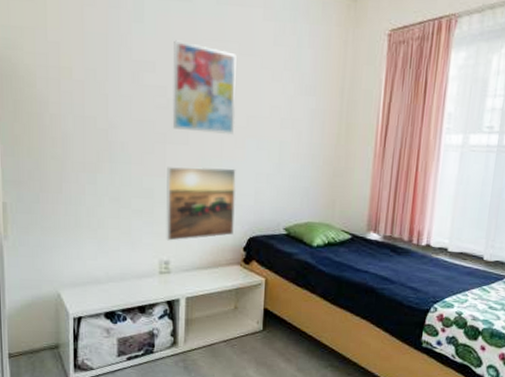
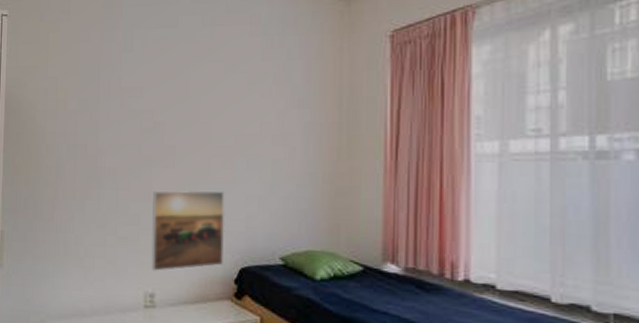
wall art: present [172,40,236,135] -> none [158,65,223,156]

